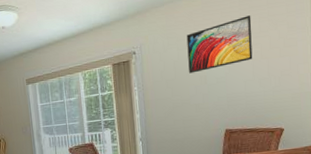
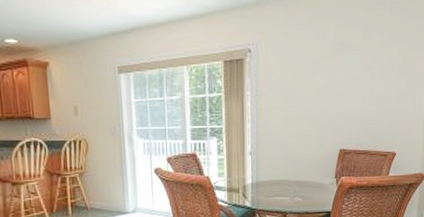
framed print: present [186,15,253,74] -> none [307,25,374,82]

